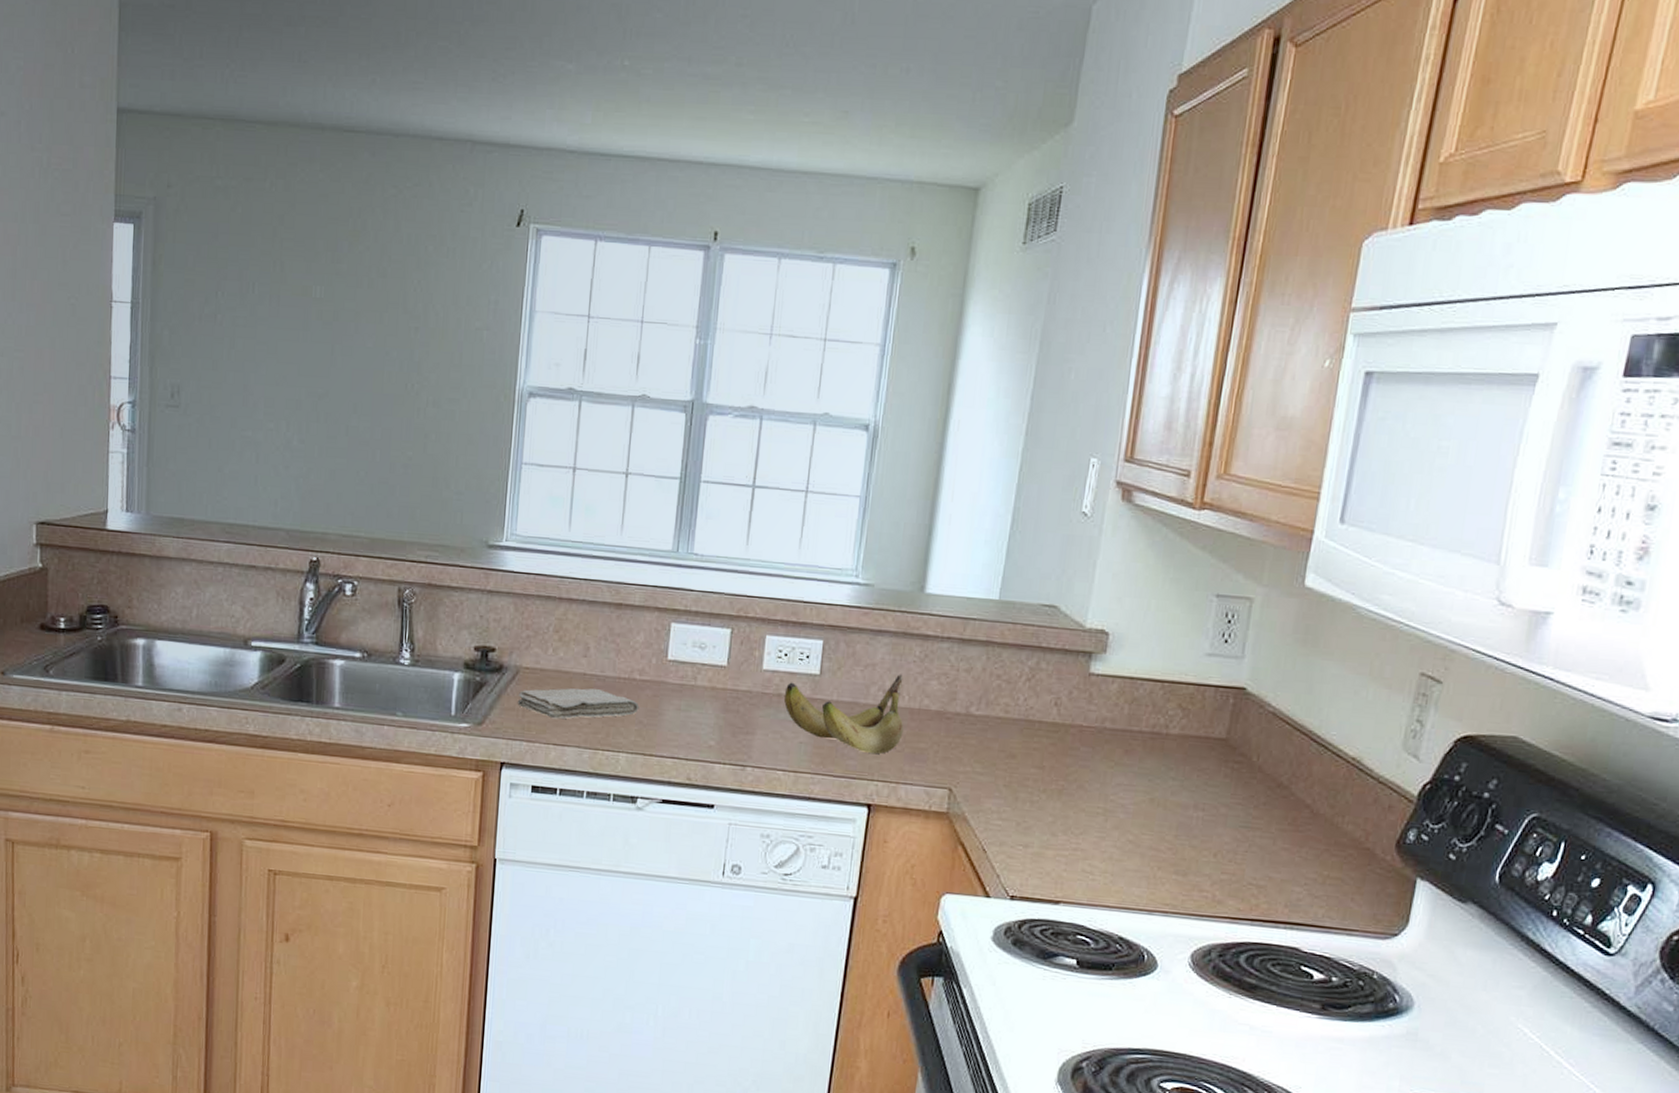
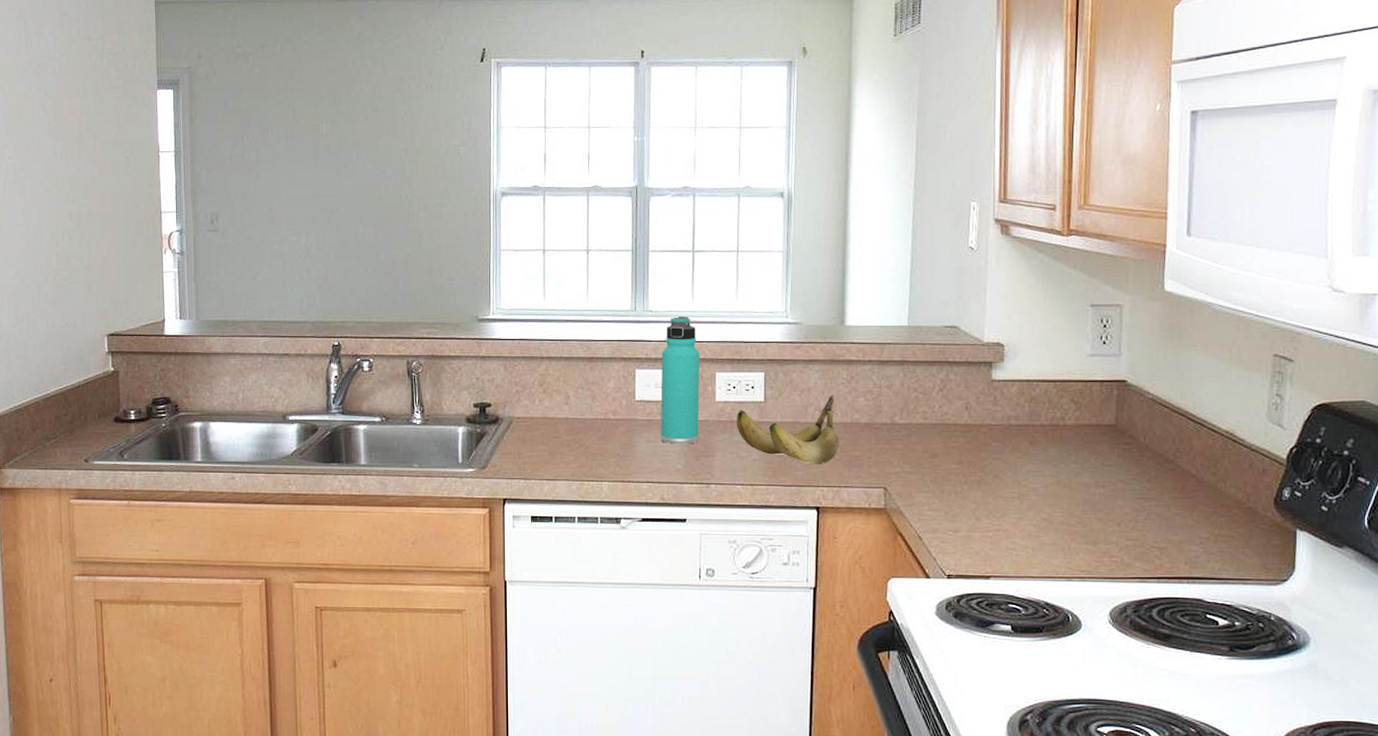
washcloth: present [517,688,639,719] -> none [513,430,615,458]
thermos bottle: none [692,564,750,718] -> present [660,317,700,444]

